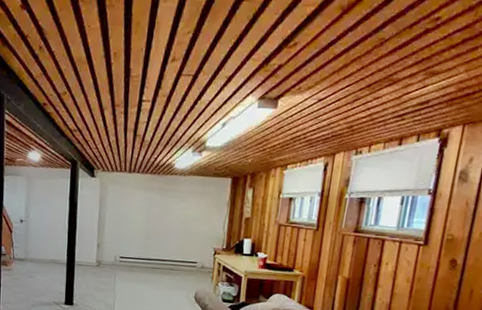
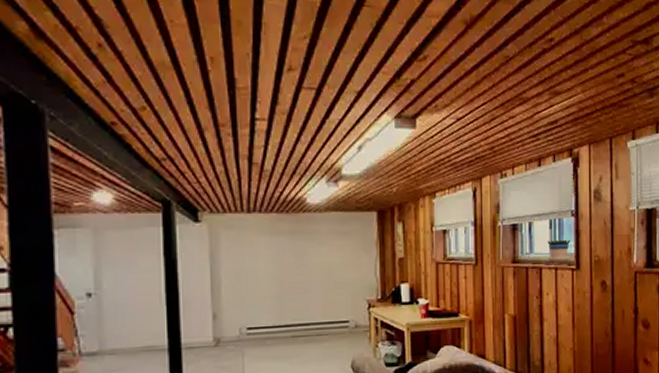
flowerpot: none [394,216,422,237] -> present [547,239,570,263]

